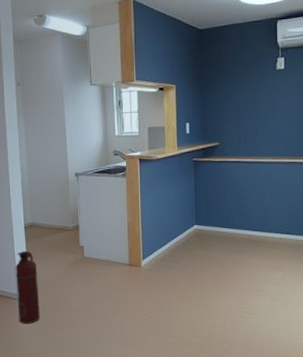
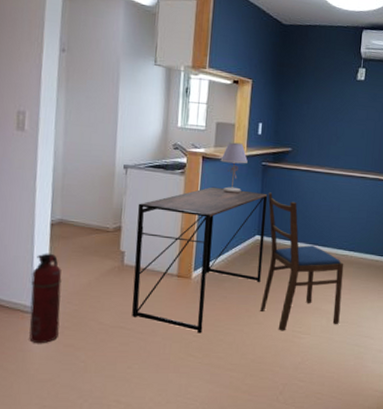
desk: none [90,184,203,315] -> present [132,186,268,334]
table lamp: none [155,143,180,189] -> present [220,142,248,194]
dining chair: none [201,185,283,312] -> present [260,192,344,331]

